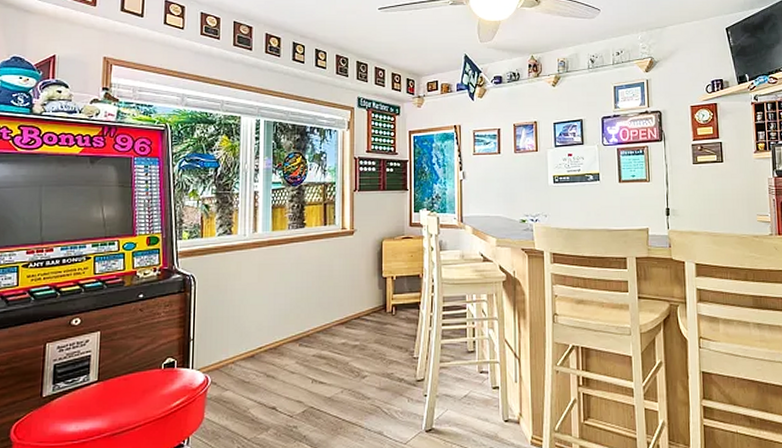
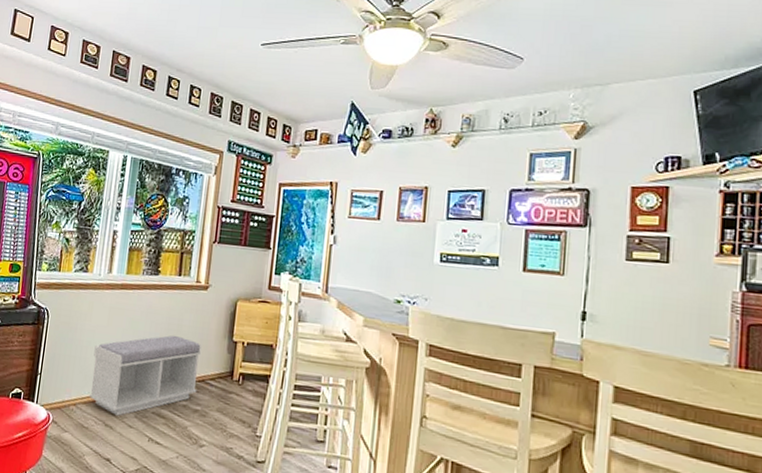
bench: none [247,280,354,365] -> present [89,335,201,416]

